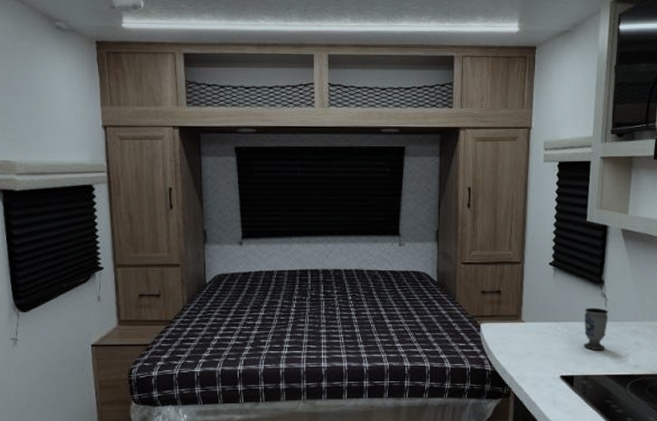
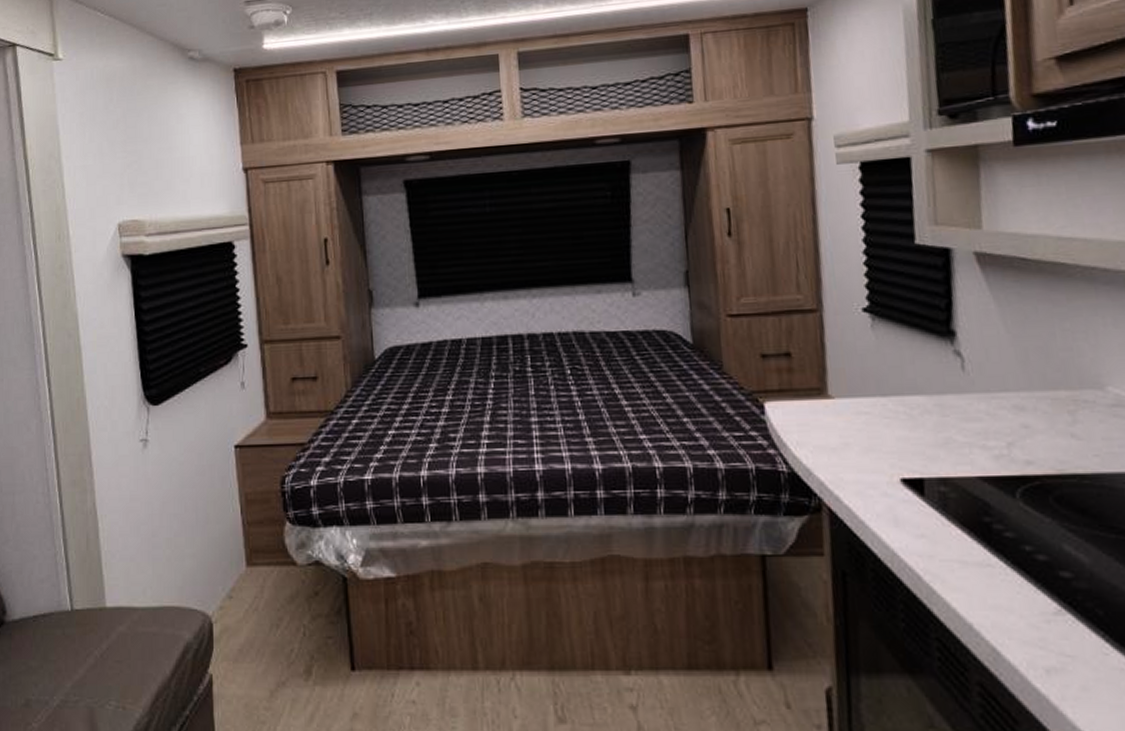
cup: present [584,307,608,350] -> none [928,372,971,438]

